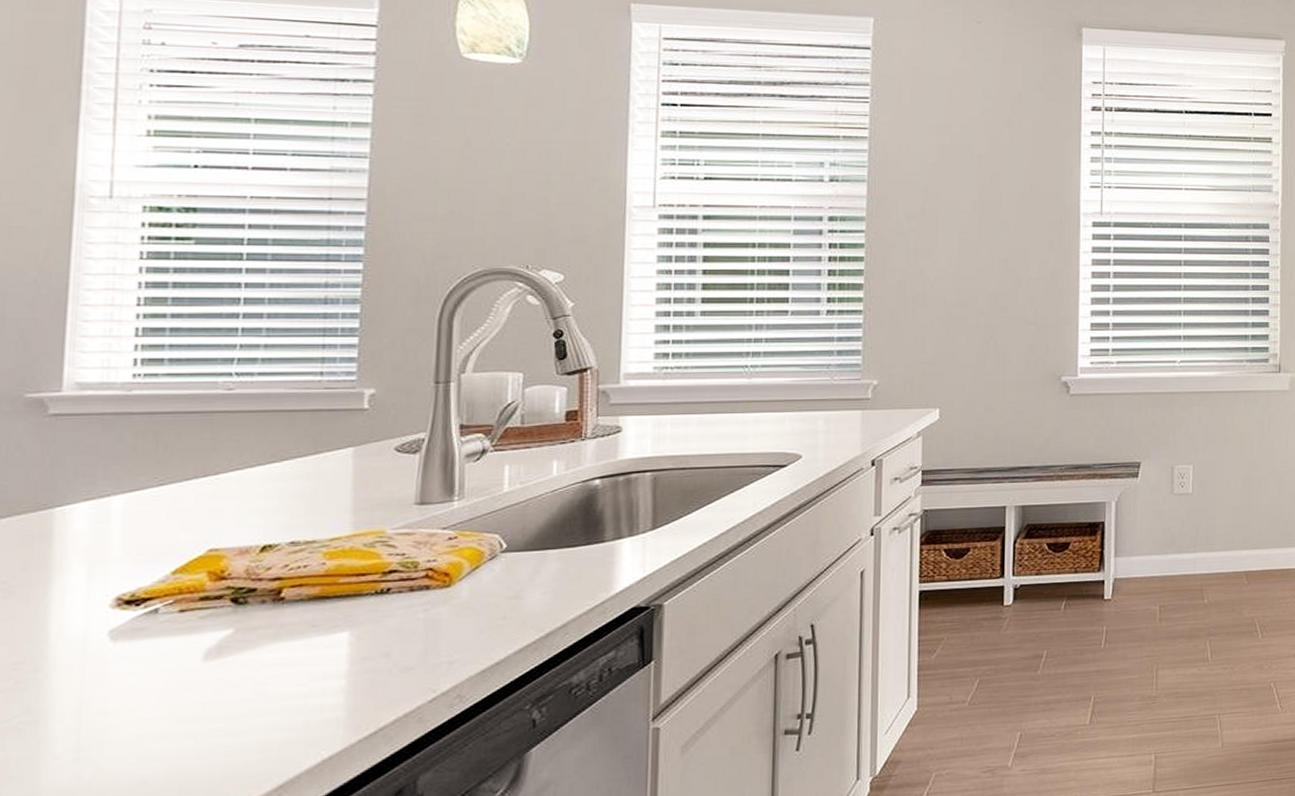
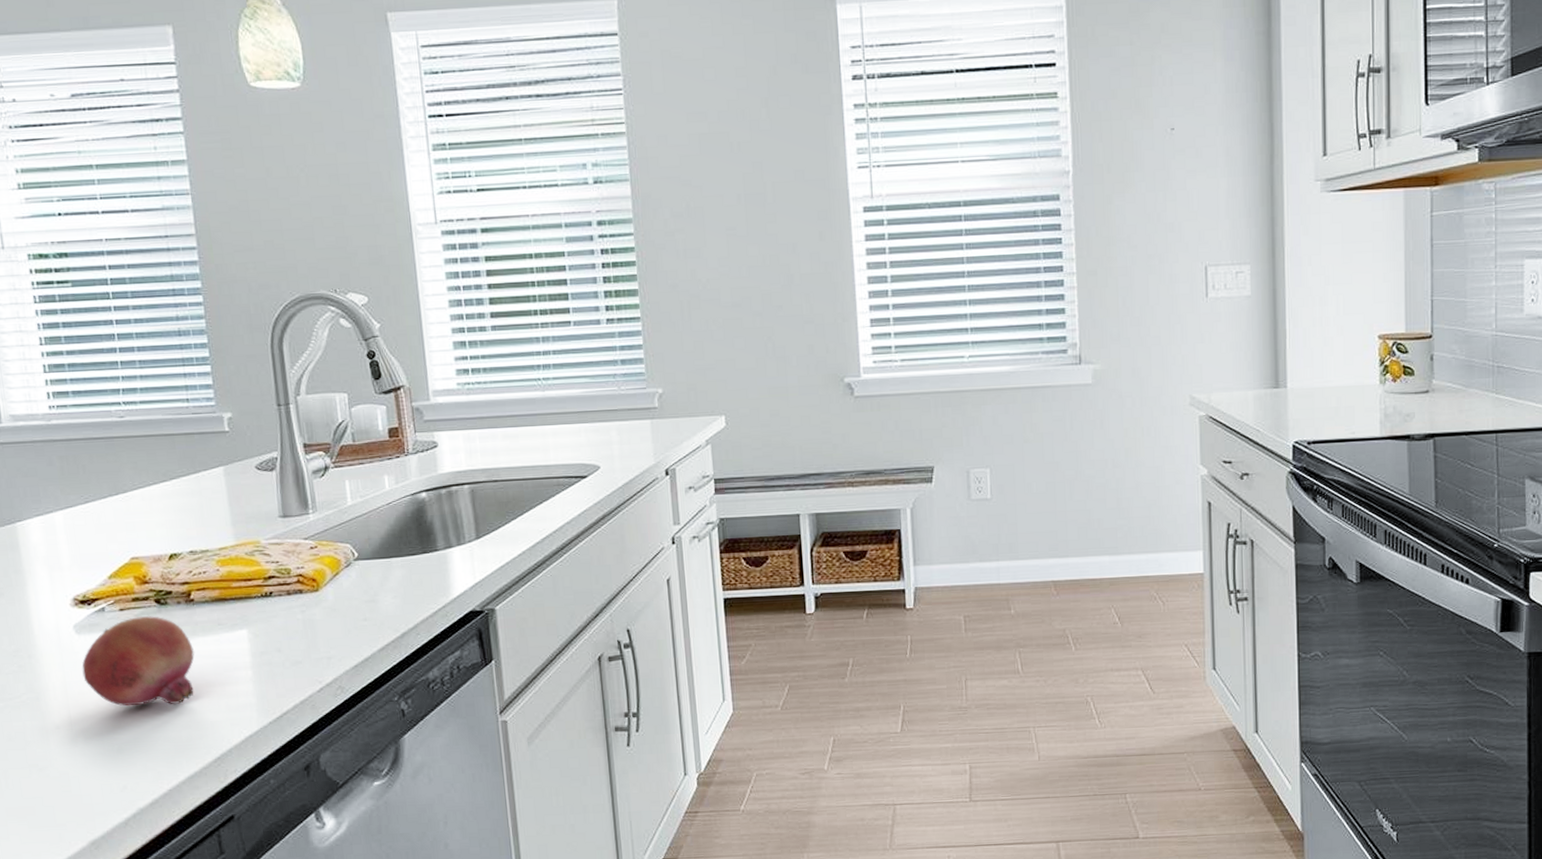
fruit: none [109,618,274,728] -> present [81,616,195,707]

